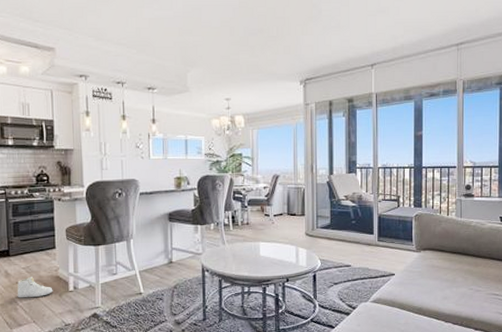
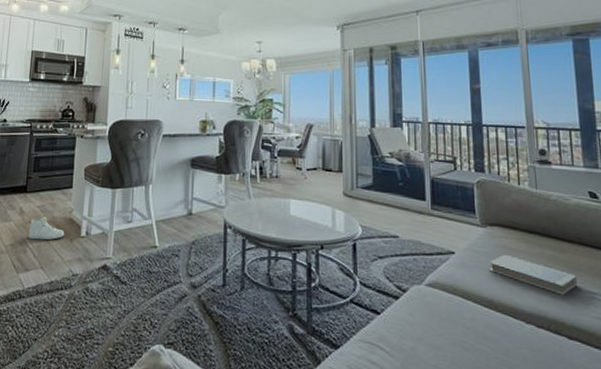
hardback book: none [420,272,486,299] -> present [488,254,578,295]

